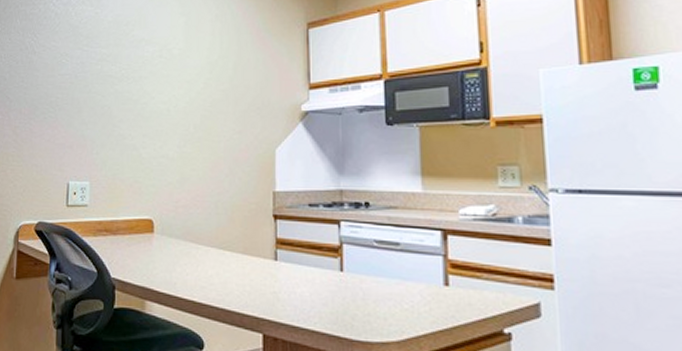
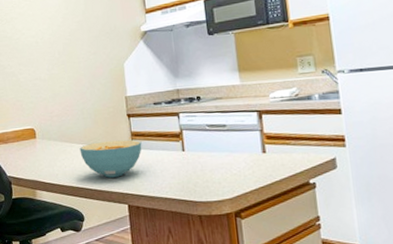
cereal bowl: none [208,246,289,296] -> present [79,140,142,178]

